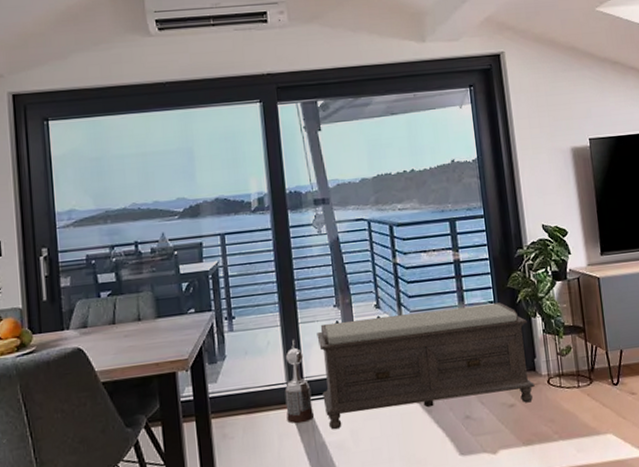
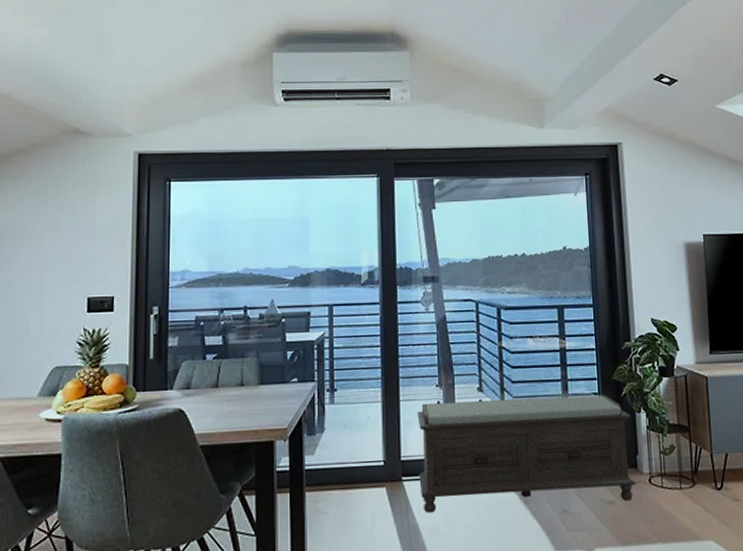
trophy: present [284,340,314,424] -> none [381,418,408,504]

